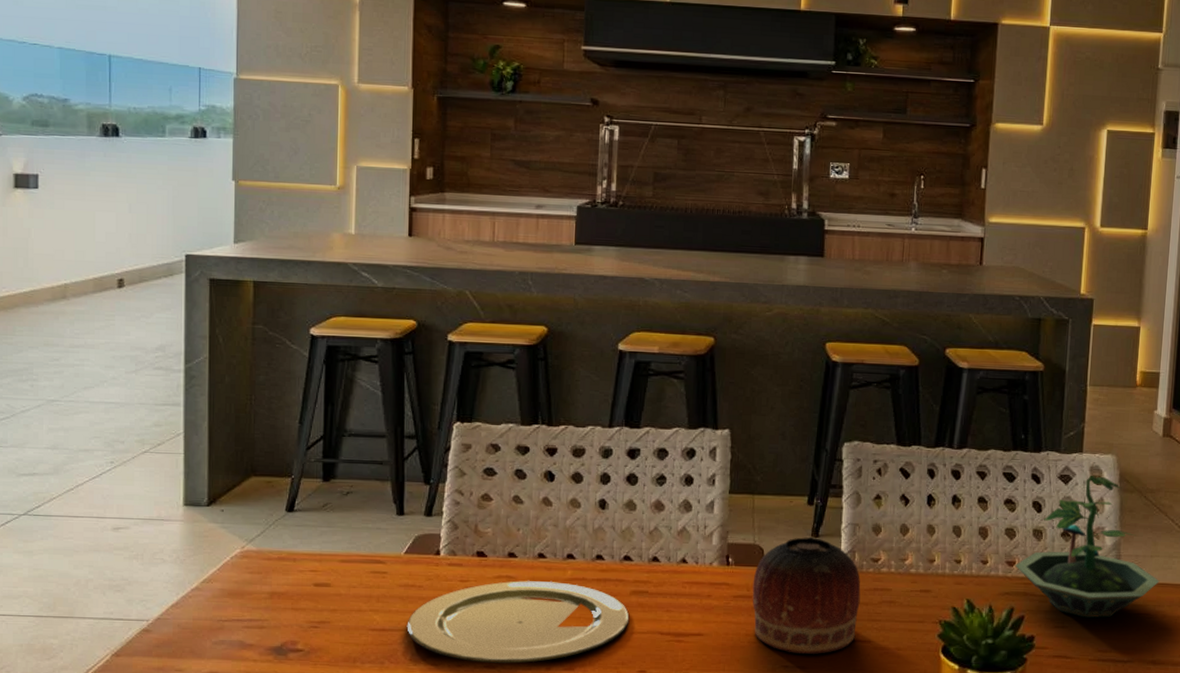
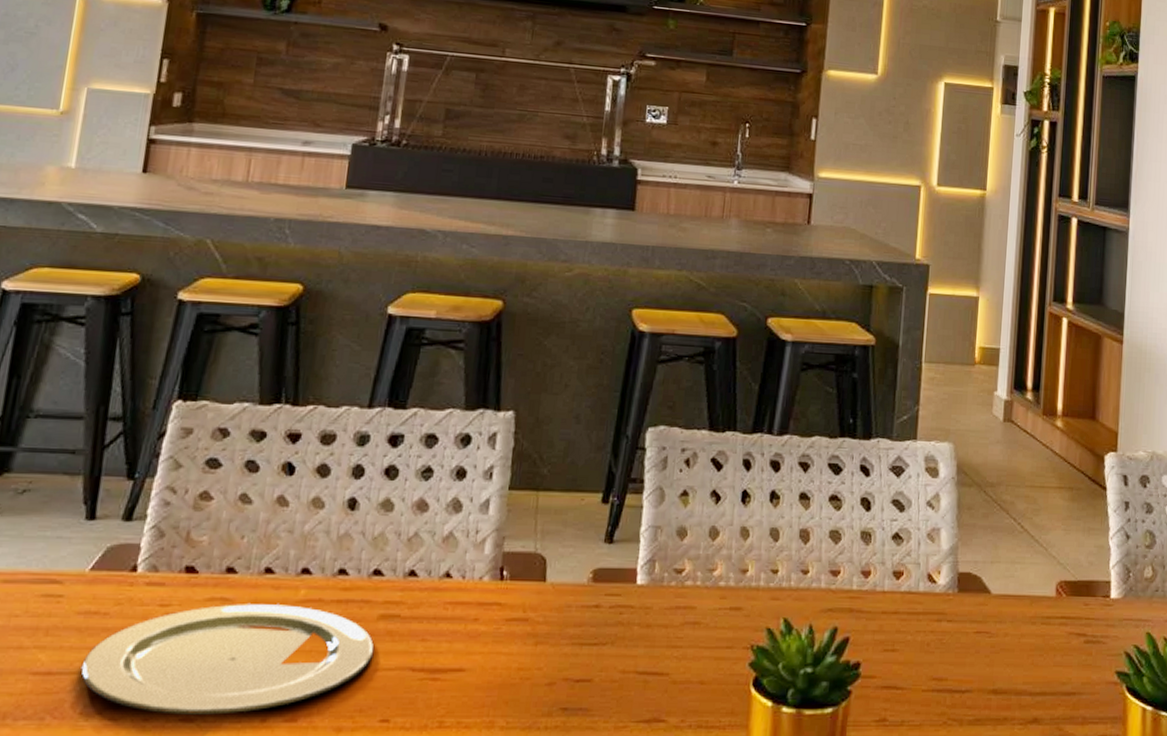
bowl: present [752,536,861,654] -> none [528,542,661,692]
terrarium: present [1014,475,1160,618] -> none [839,466,1001,639]

